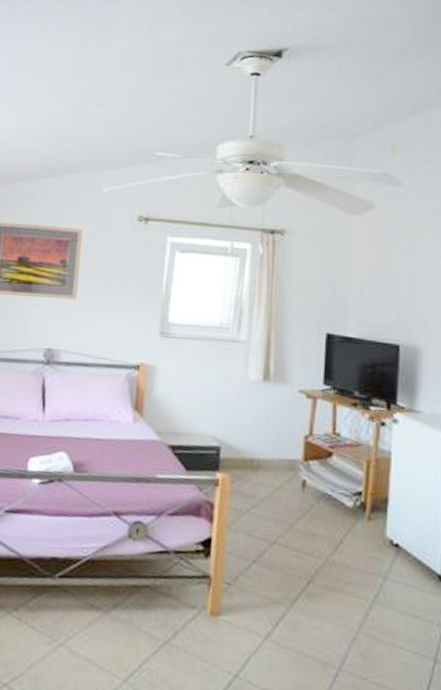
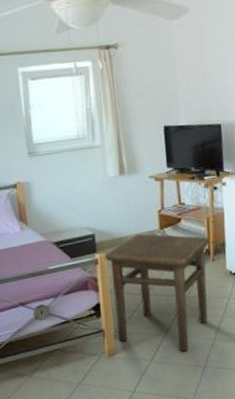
side table: none [227,459,367,638] -> present [104,233,210,352]

